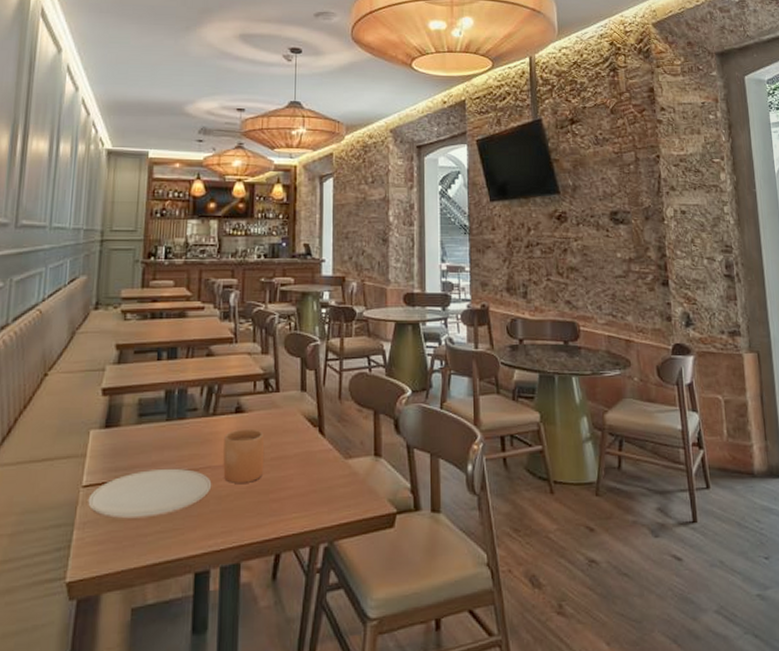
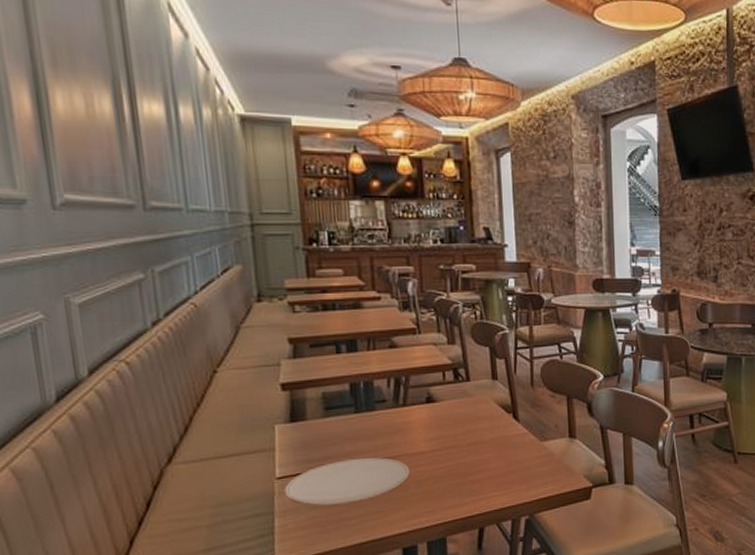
mug: present [222,428,265,483] -> none [417,417,461,468]

